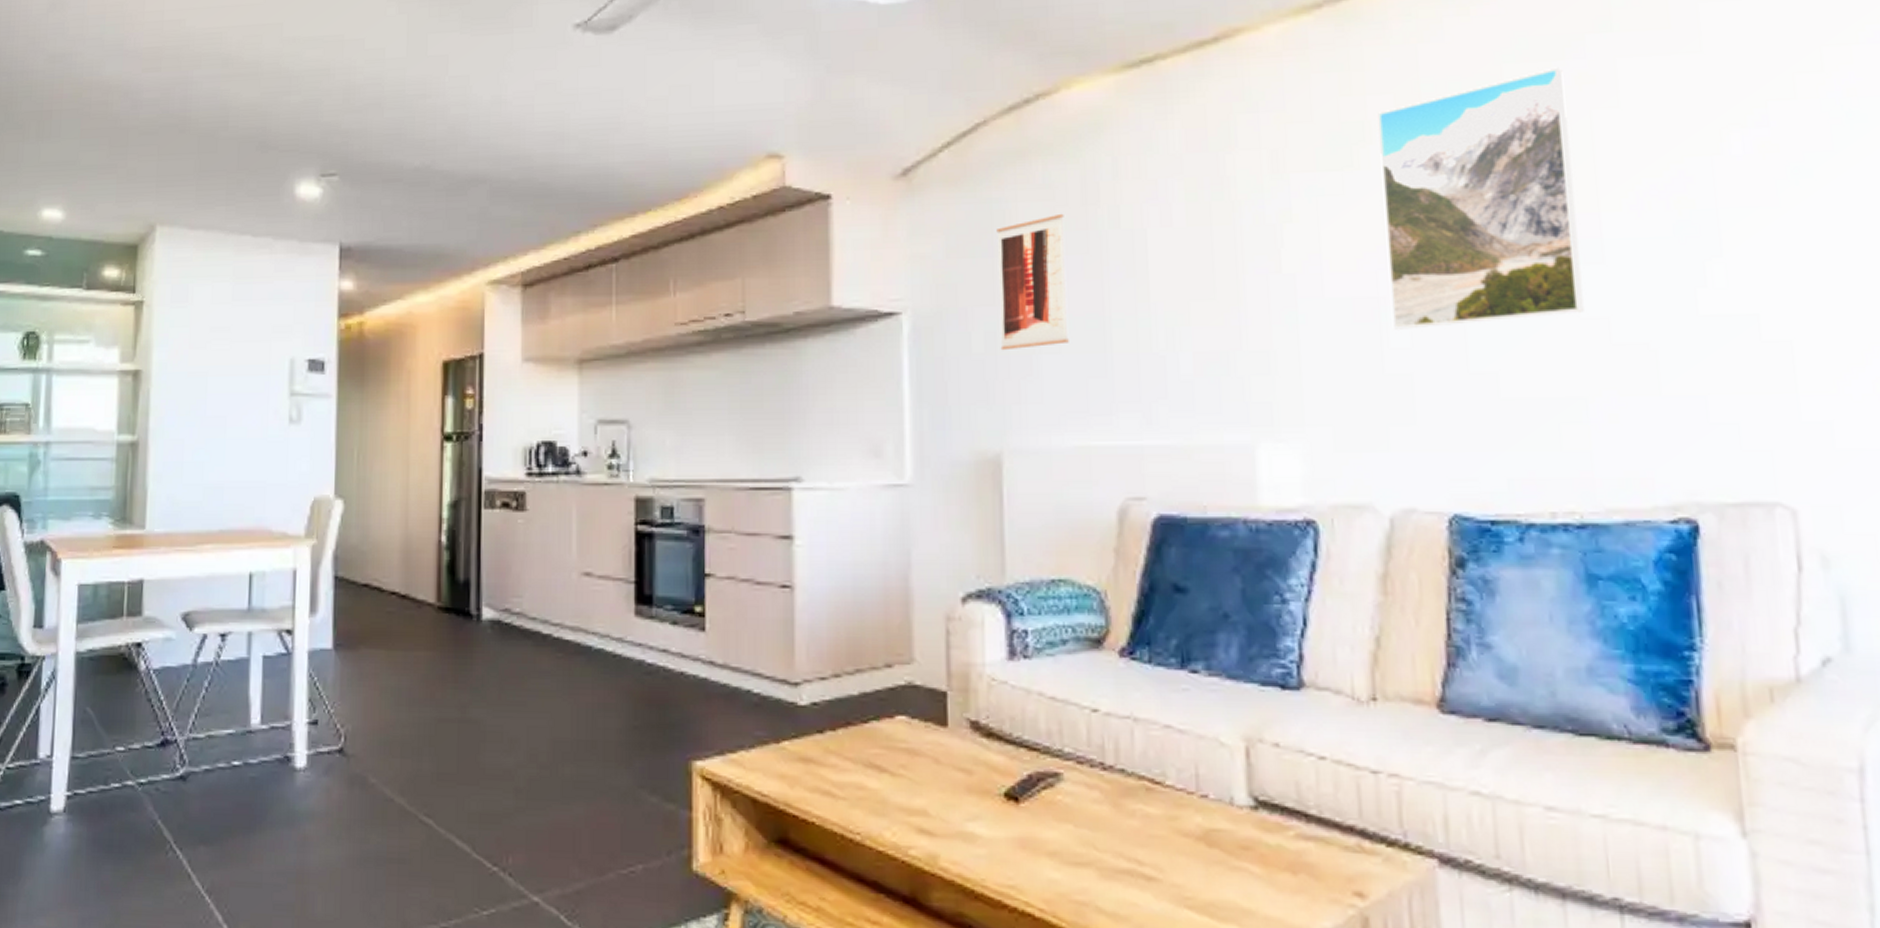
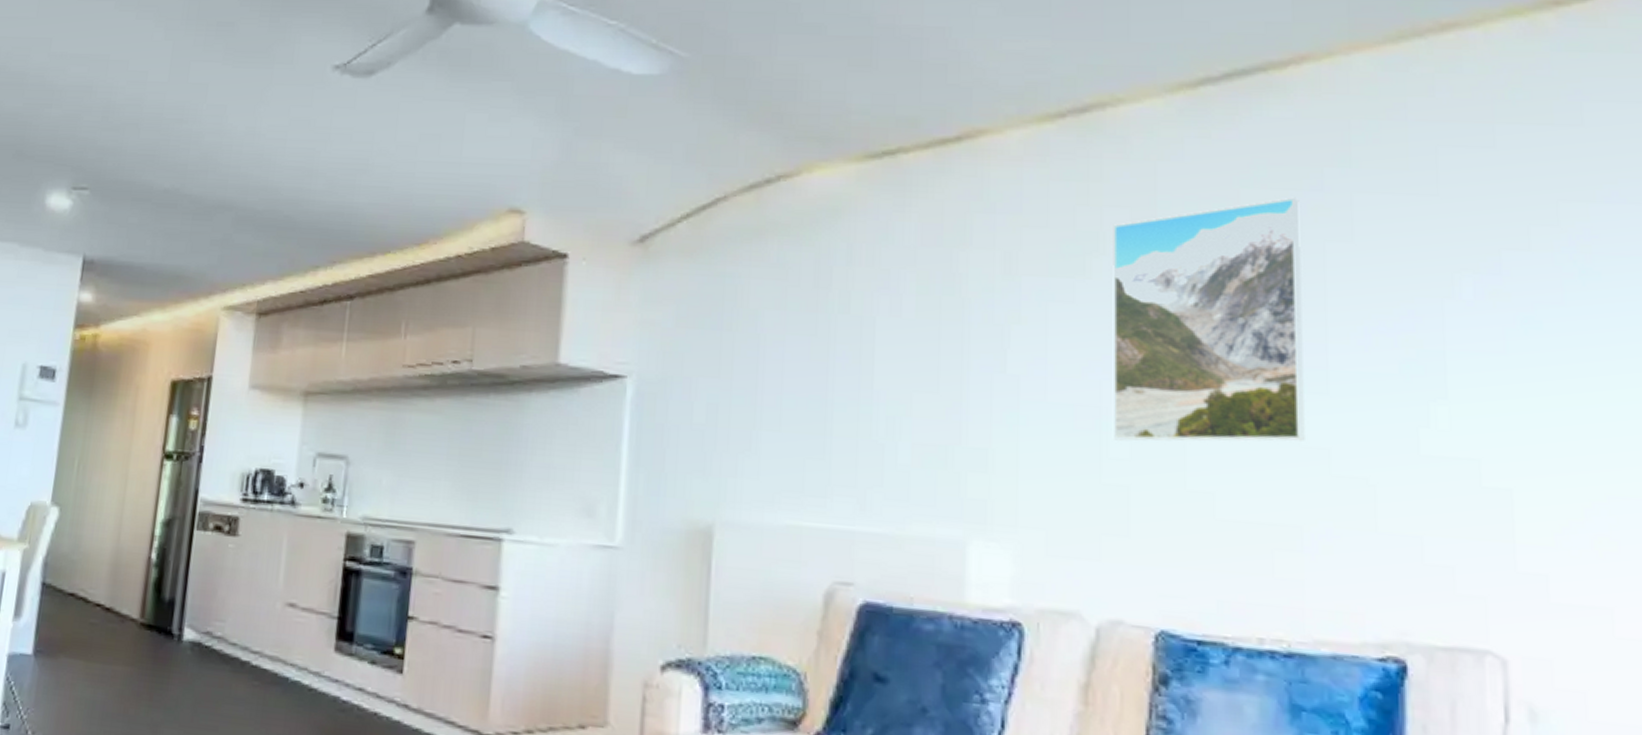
wall art: present [996,214,1069,351] -> none [721,294,795,424]

